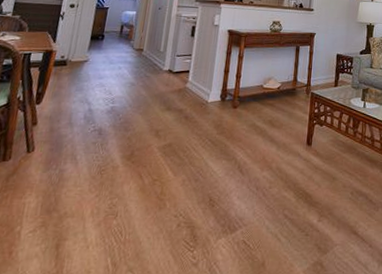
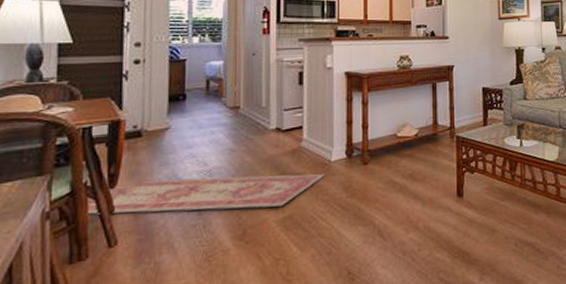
rug: none [17,101,202,135] -> present [88,174,325,215]

